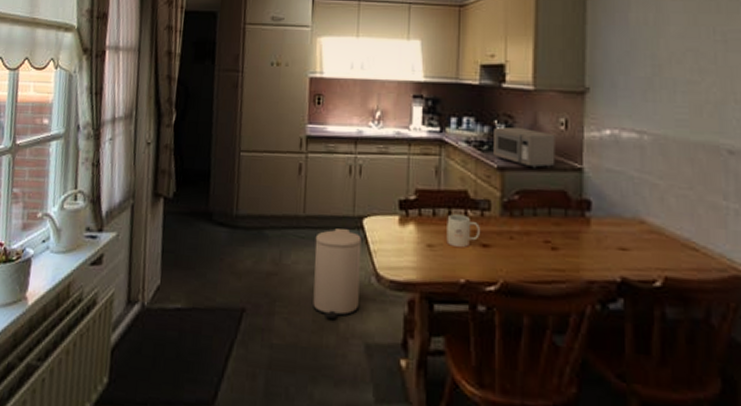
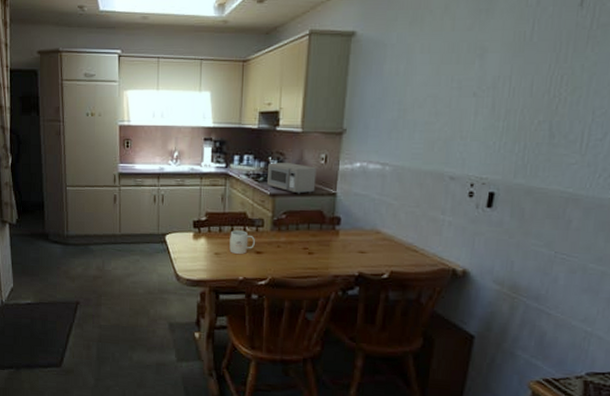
pedal bin: present [313,228,362,319] -> none [129,243,165,307]

